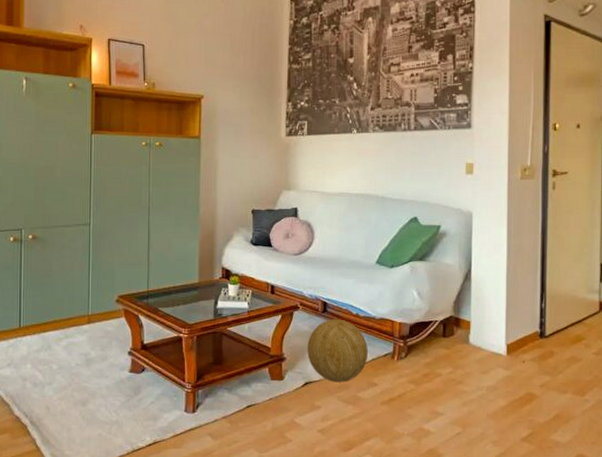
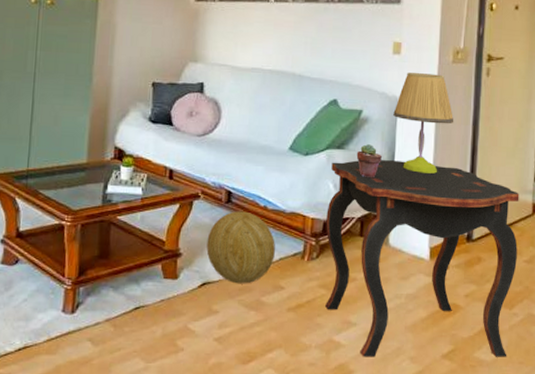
side table: none [412,269,587,442] -> present [325,160,520,357]
potted succulent: none [437,255,461,285] -> present [356,144,383,177]
table lamp: none [468,190,524,279] -> present [393,73,454,174]

